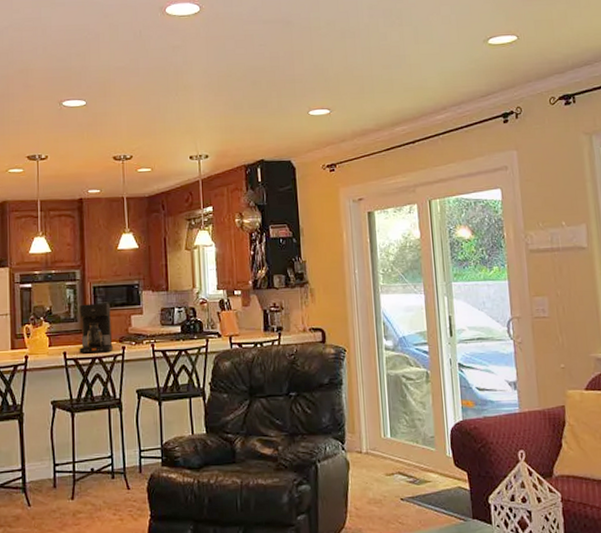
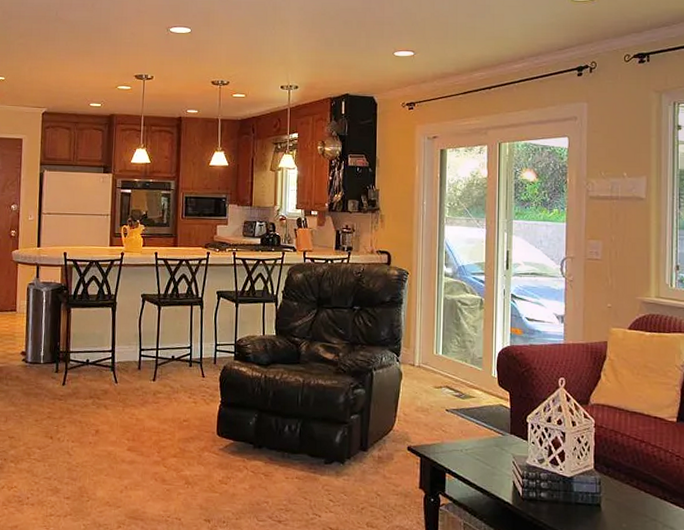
coffee maker: present [79,303,113,354] -> none [169,211,199,256]

